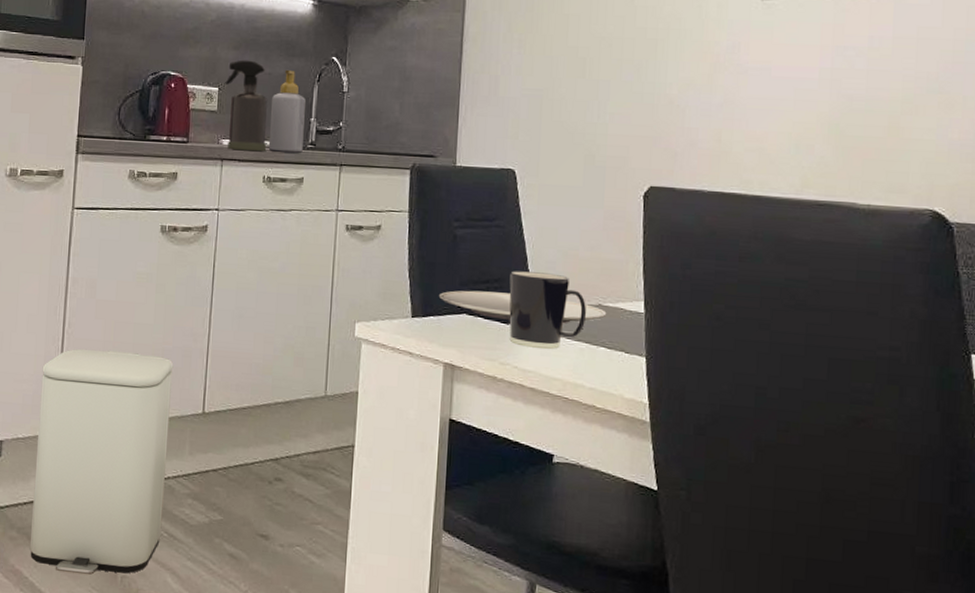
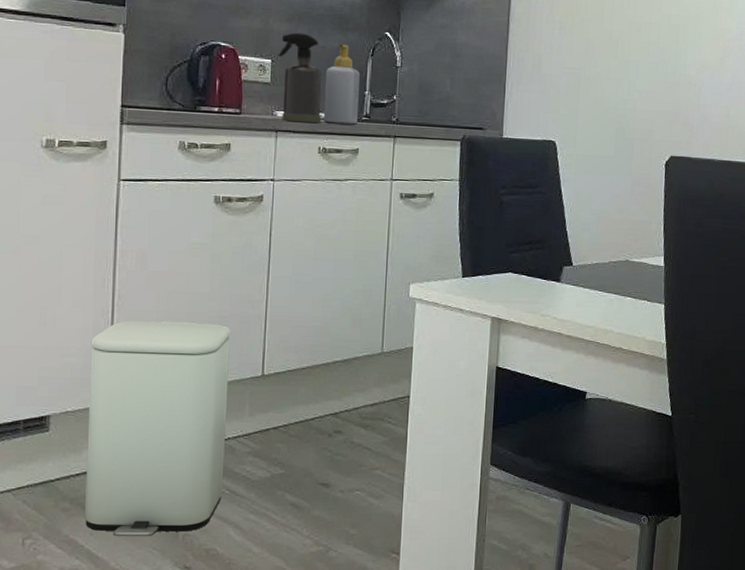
plate: present [438,290,607,324] -> none [486,251,633,278]
mug: present [509,271,587,349] -> none [549,232,616,301]

